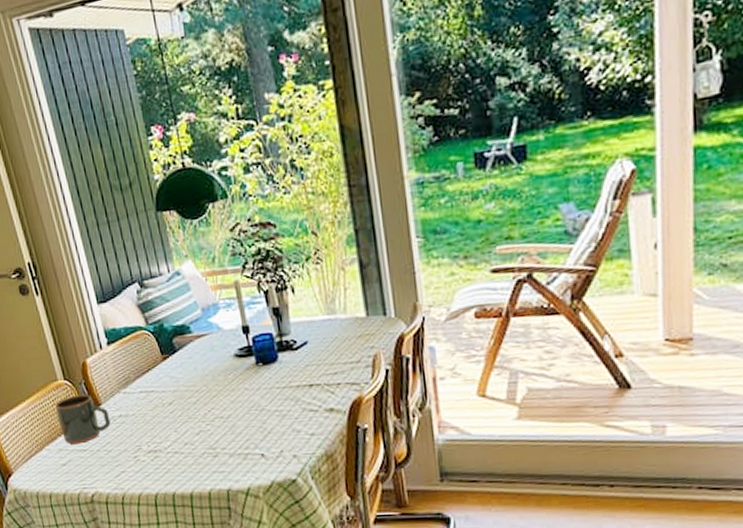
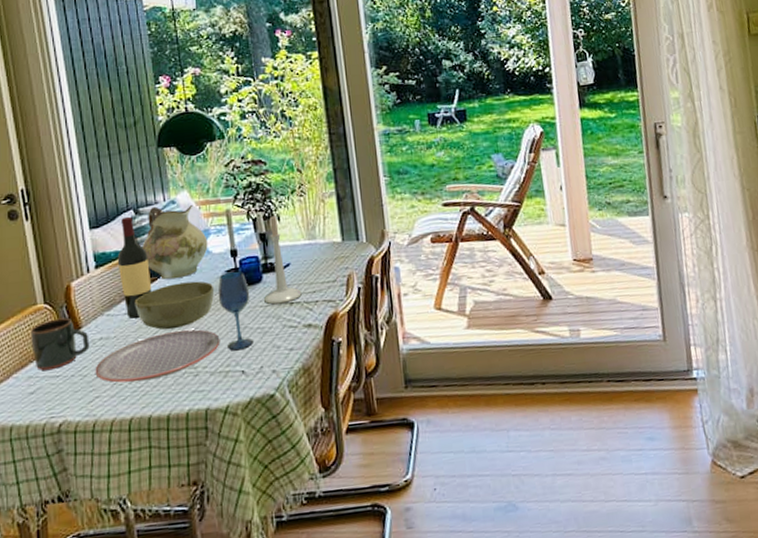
plate: none [118,410,238,460] -> present [95,329,221,383]
wine bottle: none [127,289,165,397] -> present [117,216,152,319]
bowl: none [148,359,228,410] -> present [134,281,215,330]
pitcher: none [150,277,218,358] -> present [142,205,208,280]
wineglass: none [231,349,272,433] -> present [218,271,253,351]
candlestick: none [281,287,322,387] -> present [264,215,302,305]

